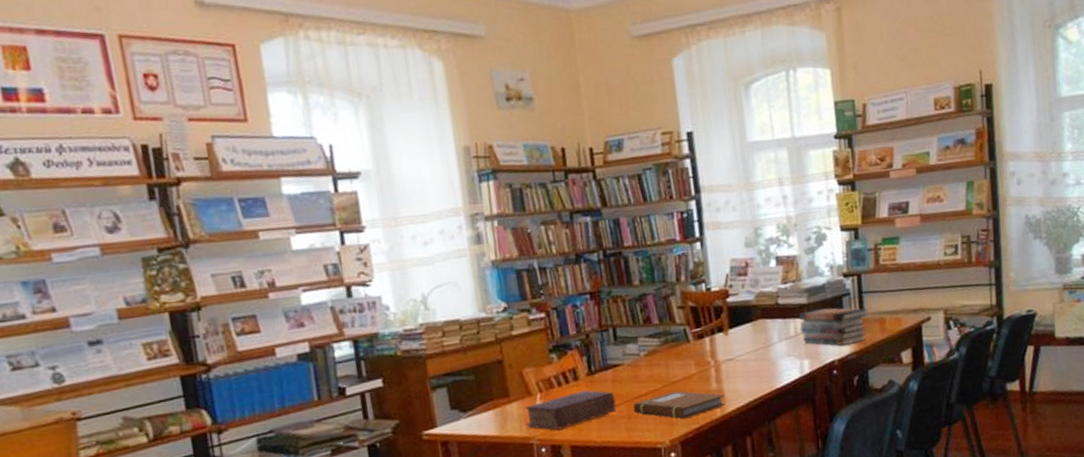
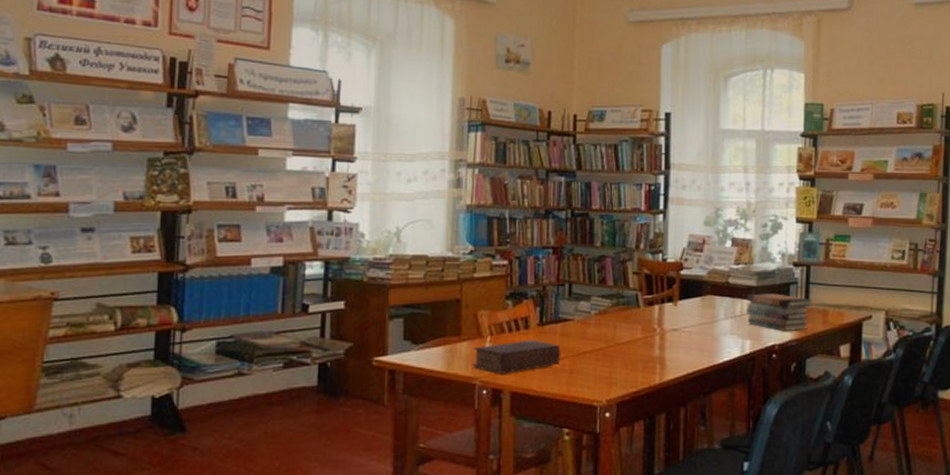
notebook: present [633,391,726,419] -> none [576,353,665,381]

